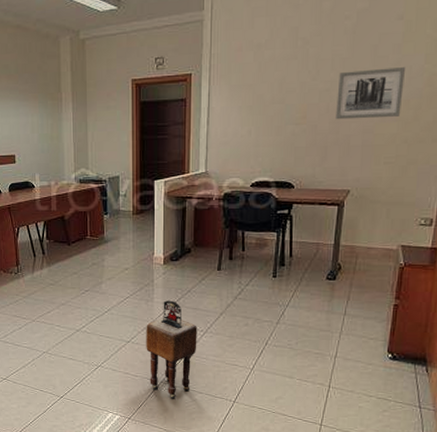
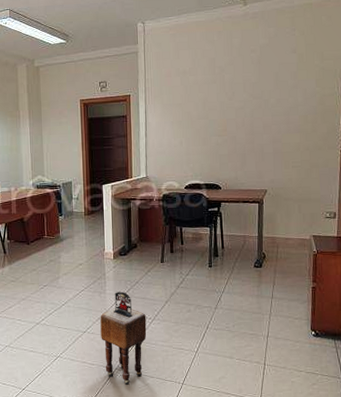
wall art: present [336,67,405,120] -> none [250,90,302,132]

